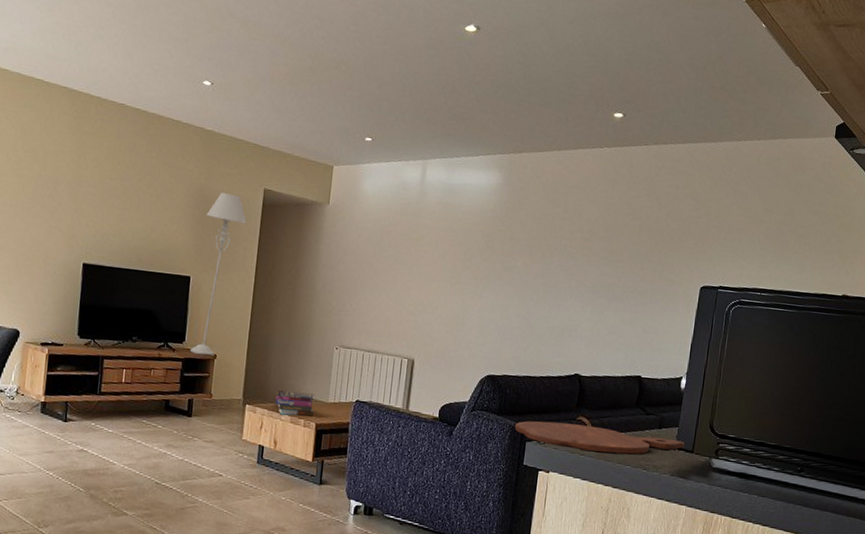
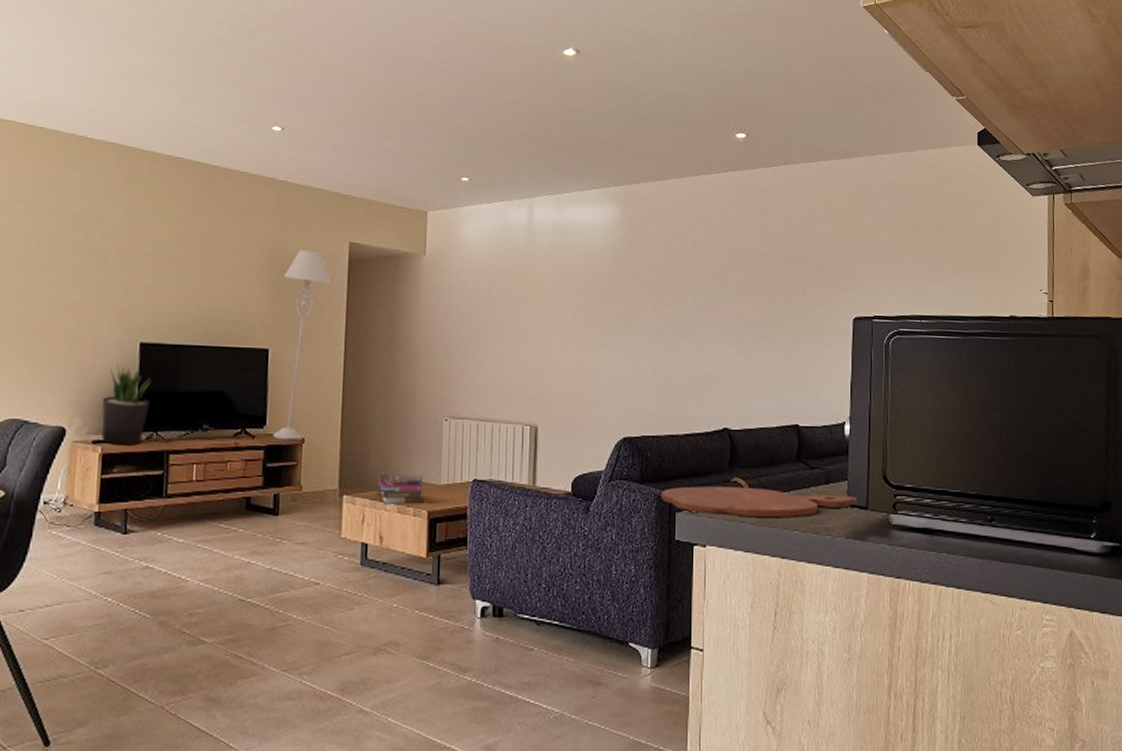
planter: none [48,279,91,350] -> present [101,362,151,447]

